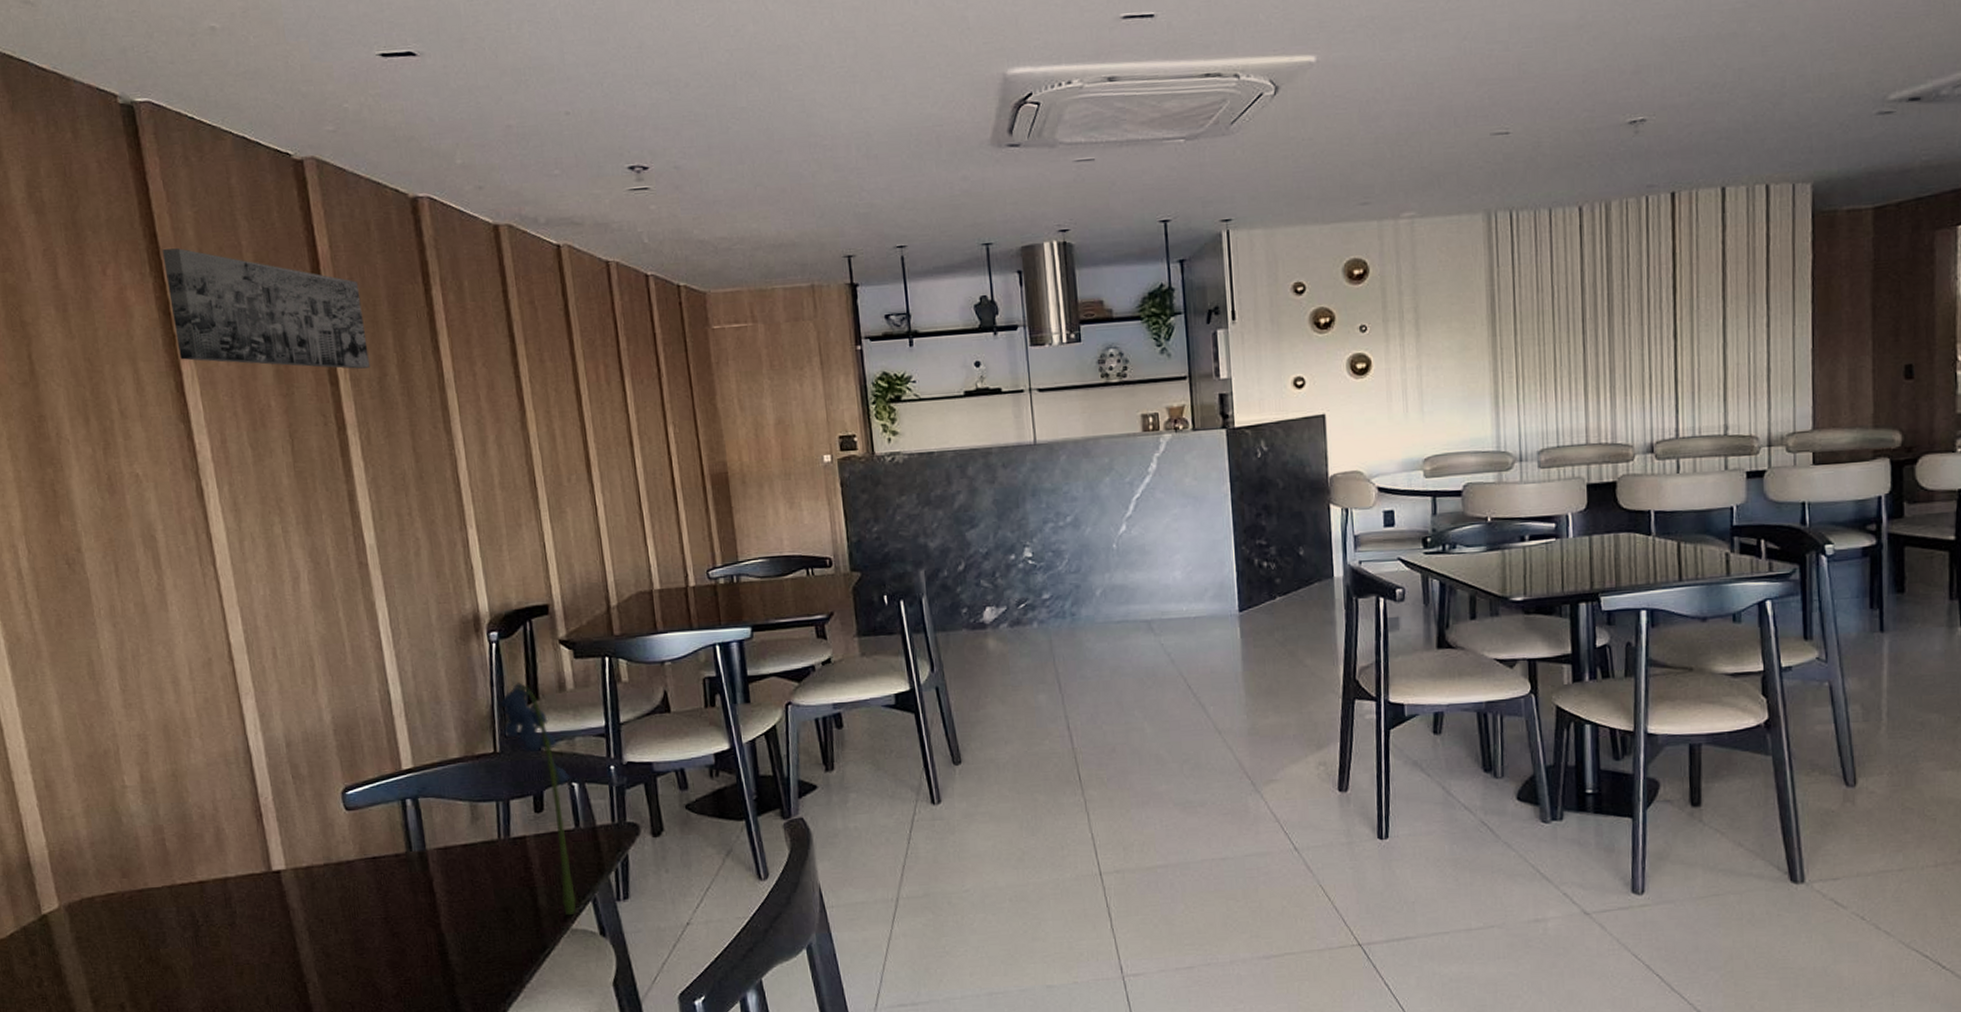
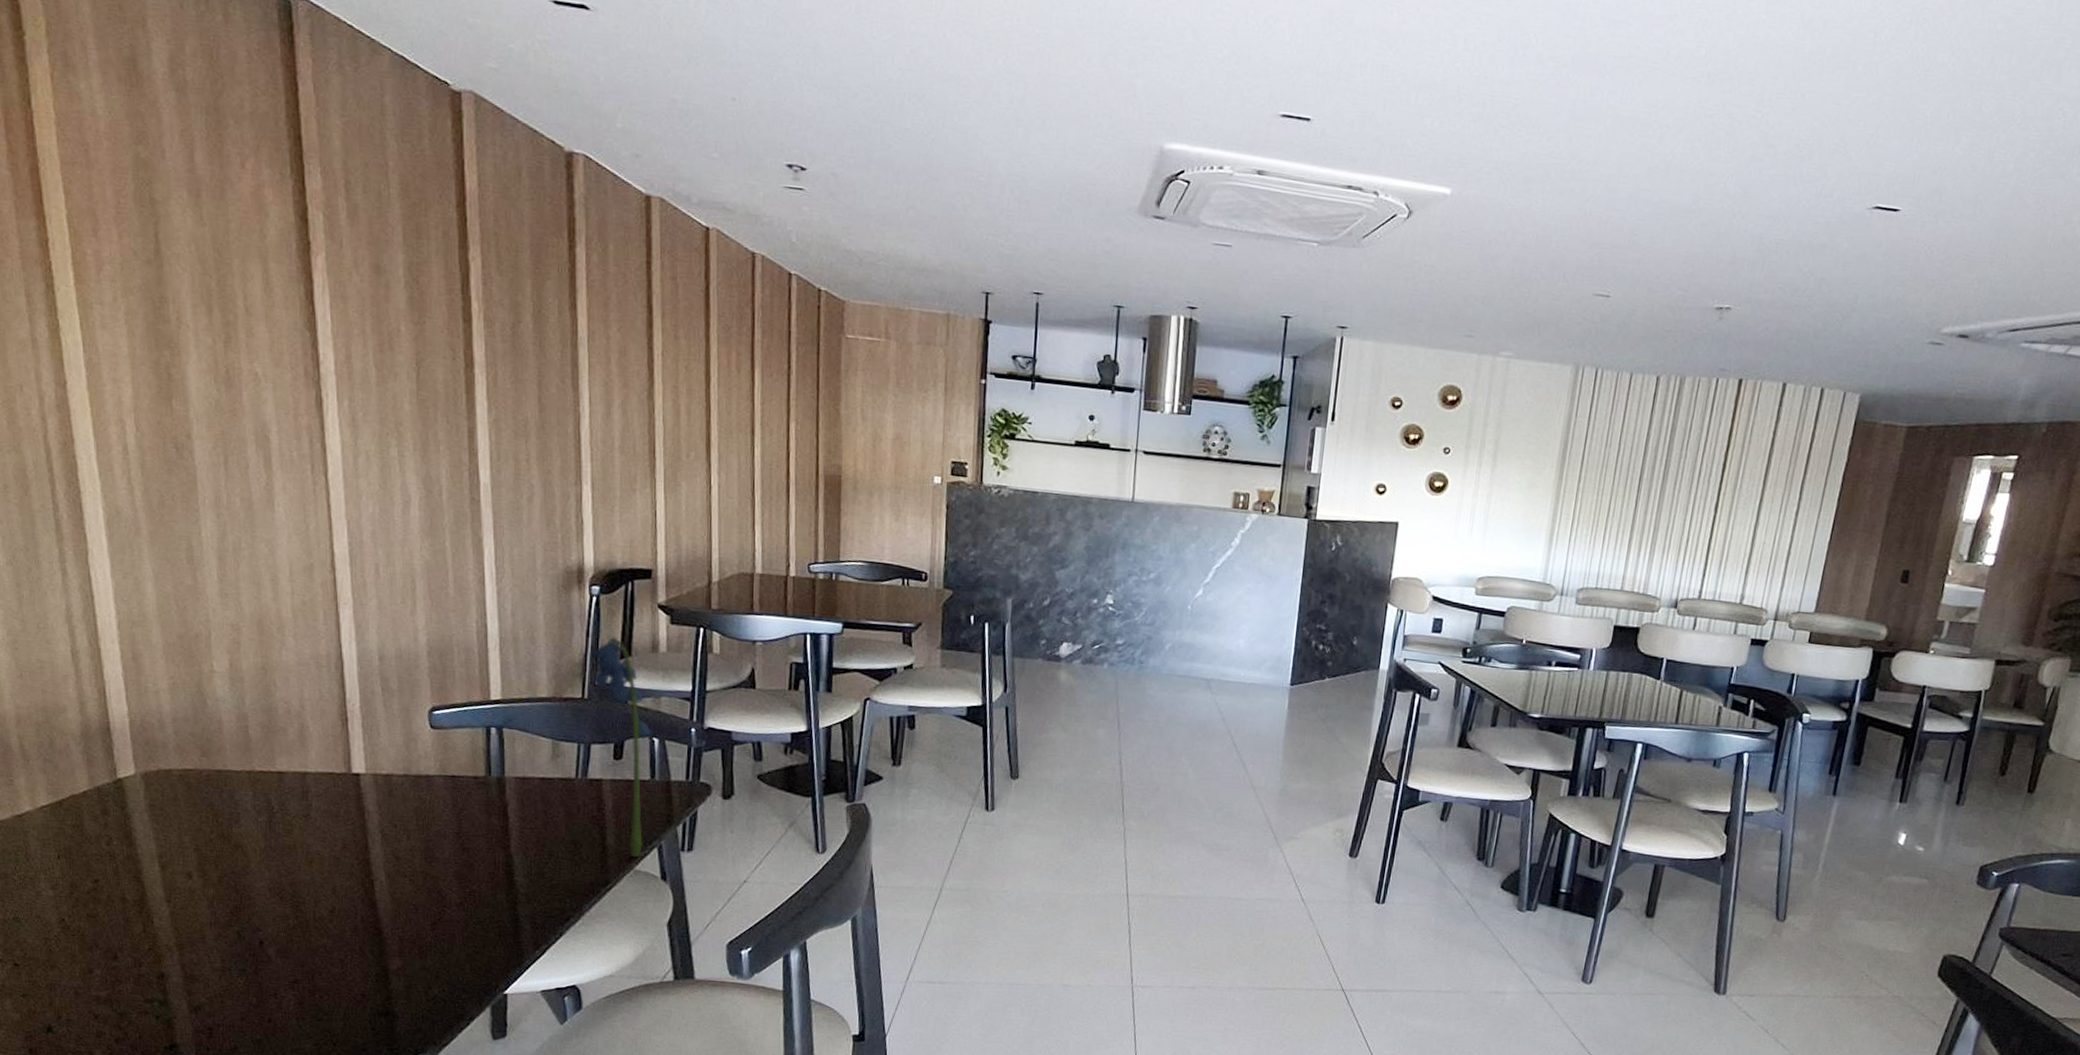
wall art: present [162,248,370,369] -> none [305,154,505,312]

